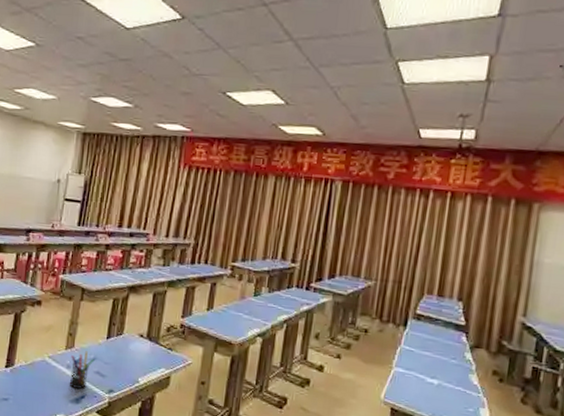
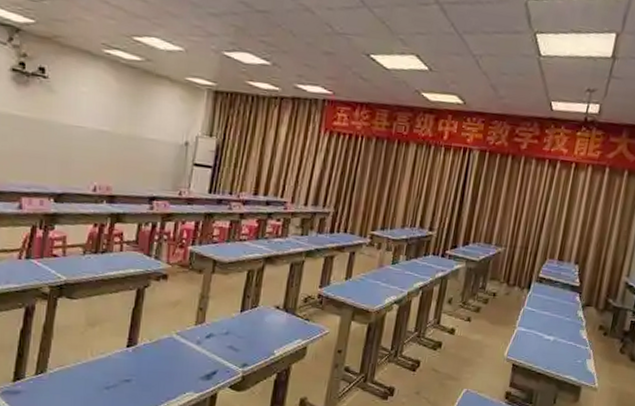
pen holder: present [69,351,95,390] -> none [199,325,227,366]

